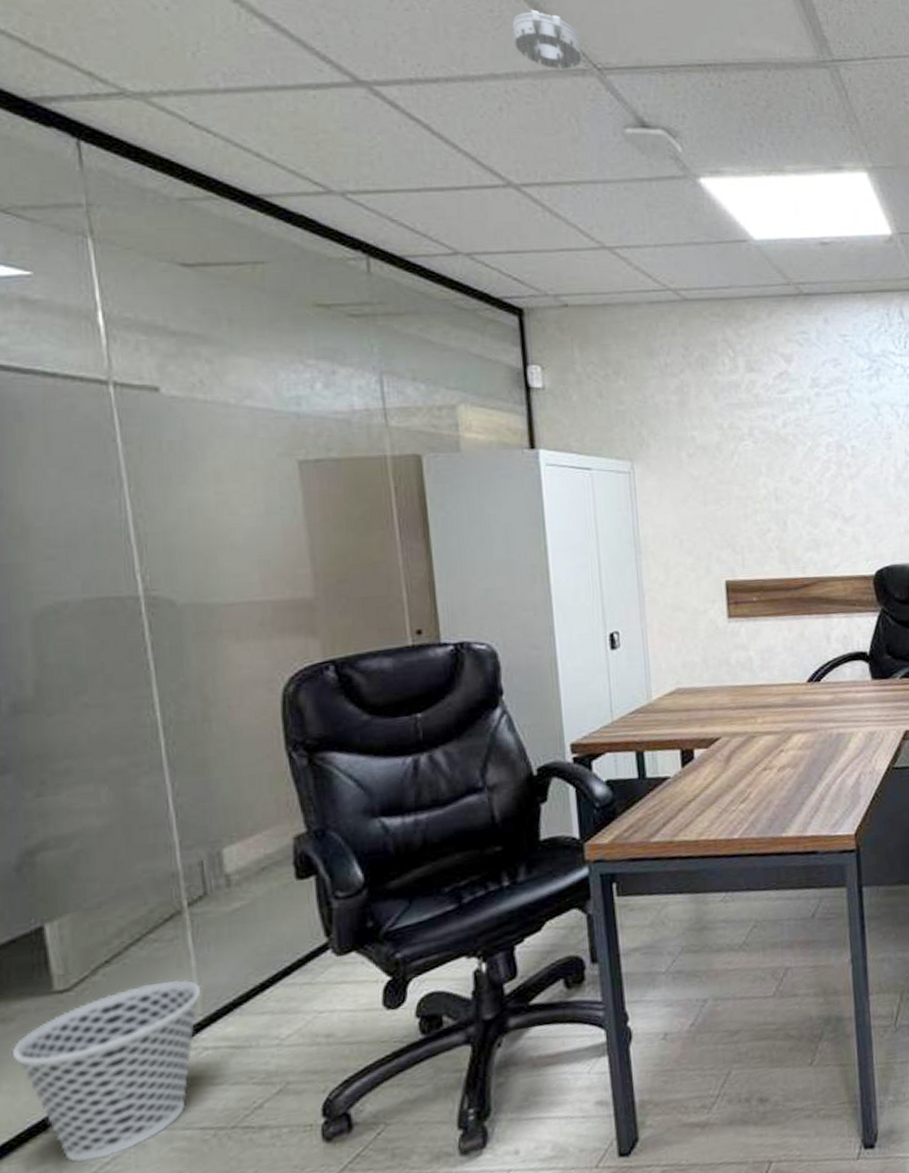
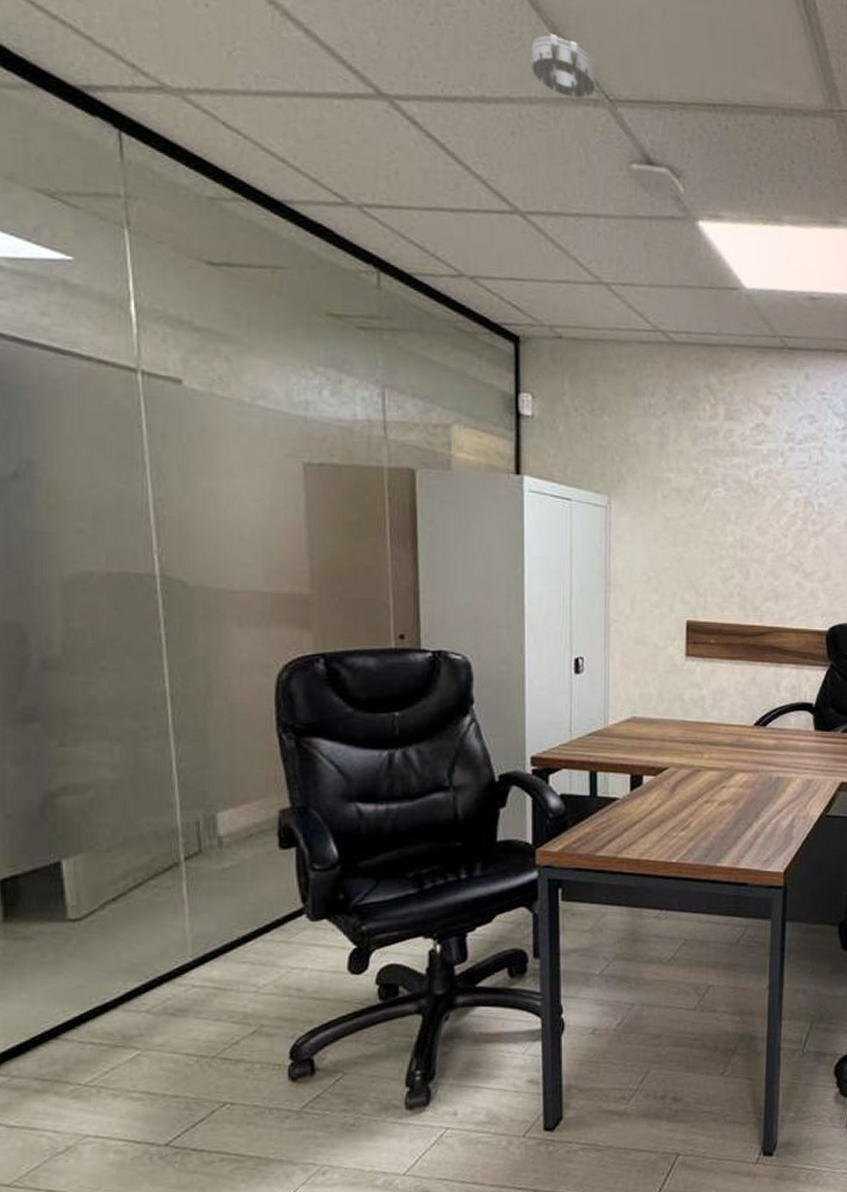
wastebasket: present [13,979,202,1163] -> none [32,923,192,1069]

